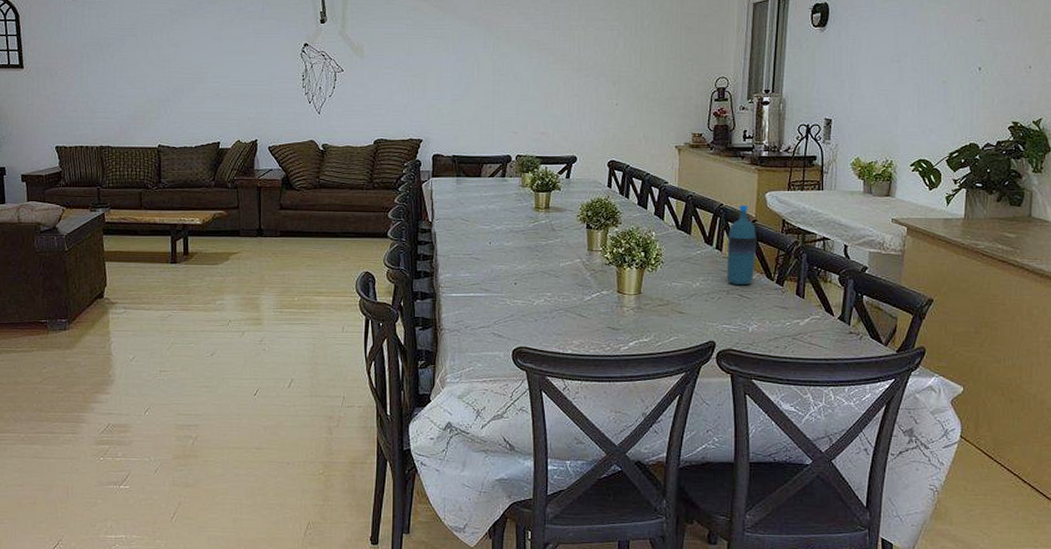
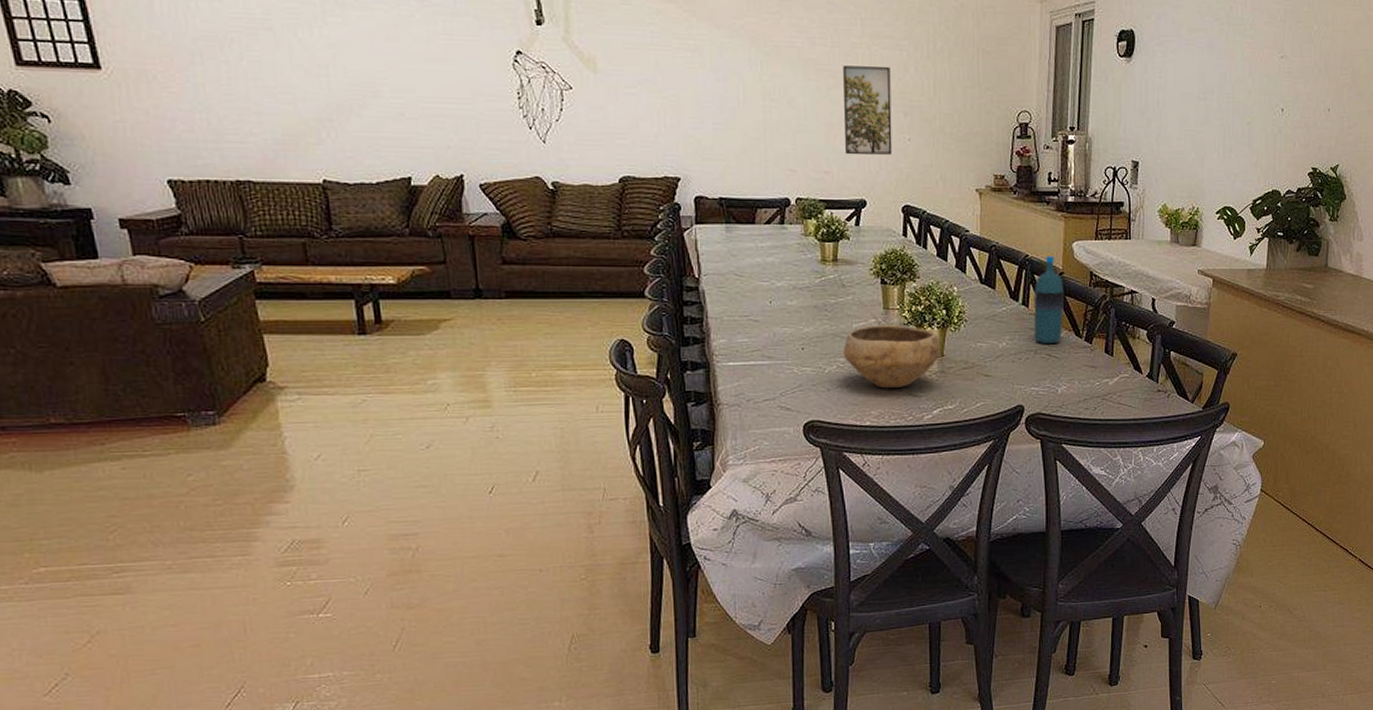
bowl: none [551,264,638,322] -> present [843,325,940,389]
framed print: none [559,43,602,119] -> present [843,65,893,155]

